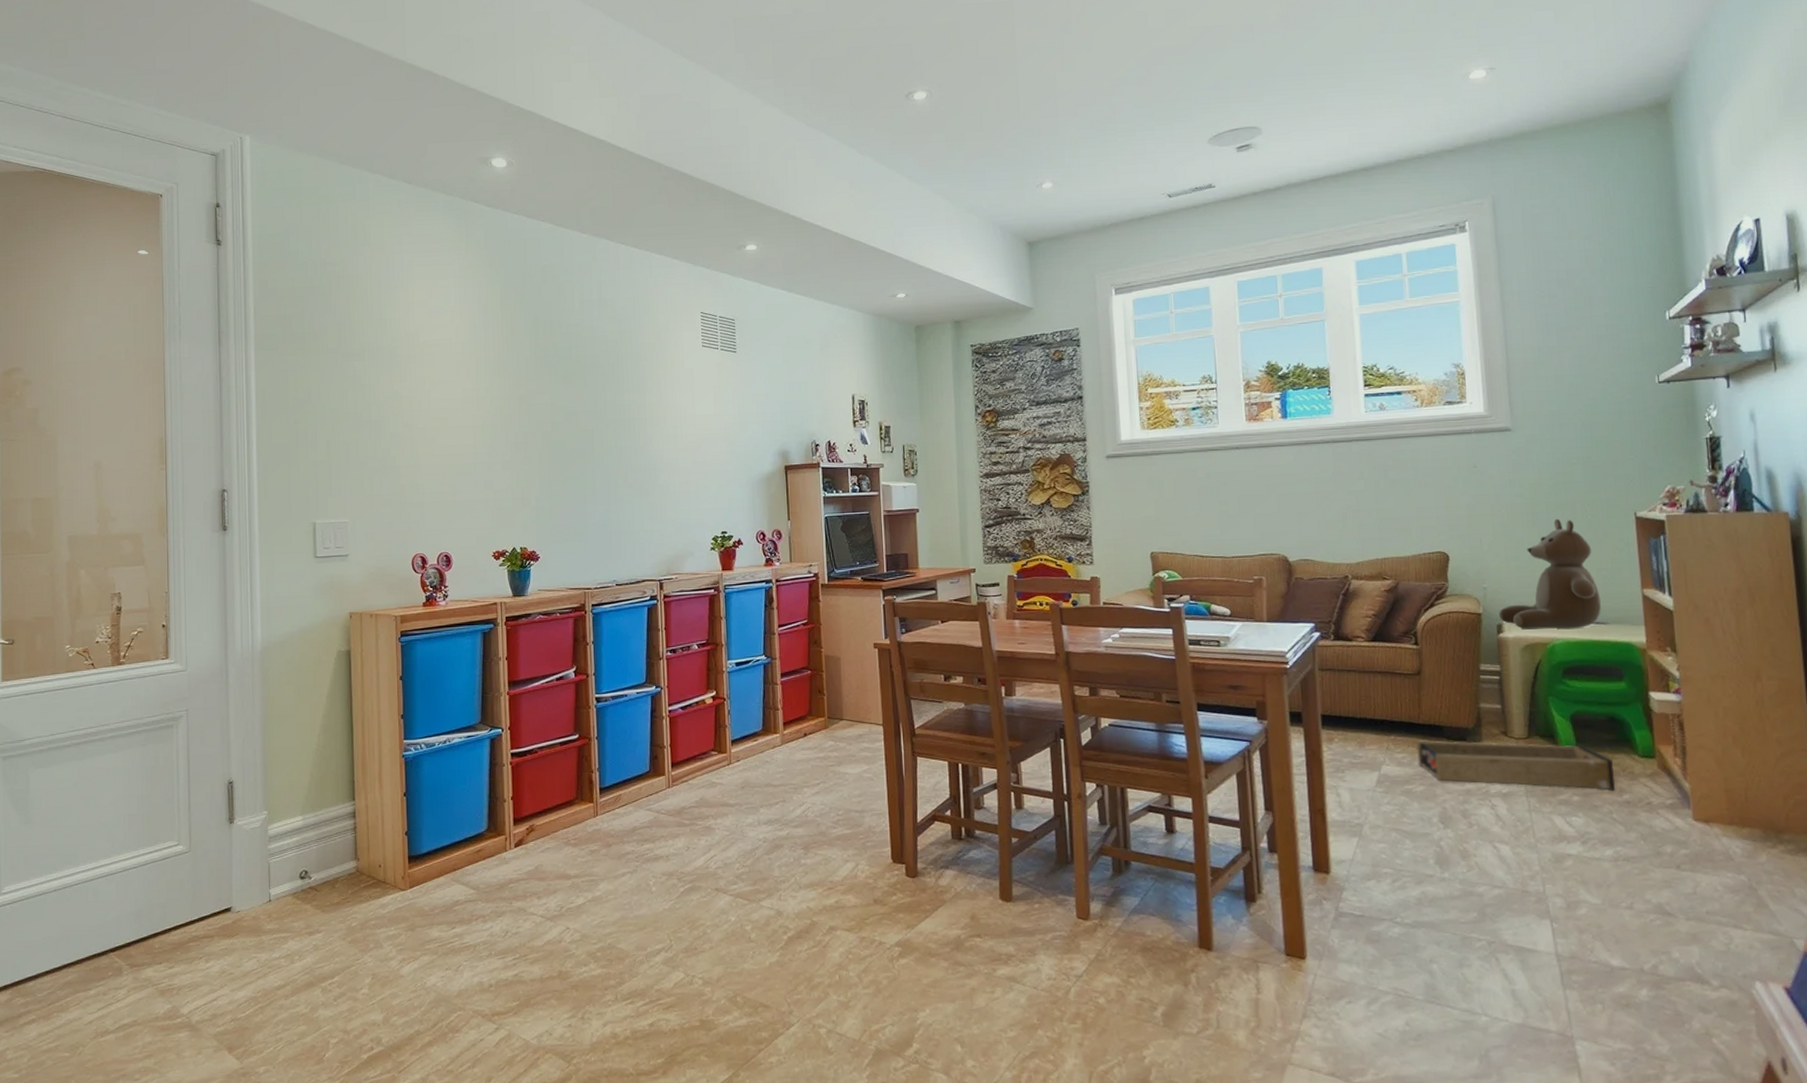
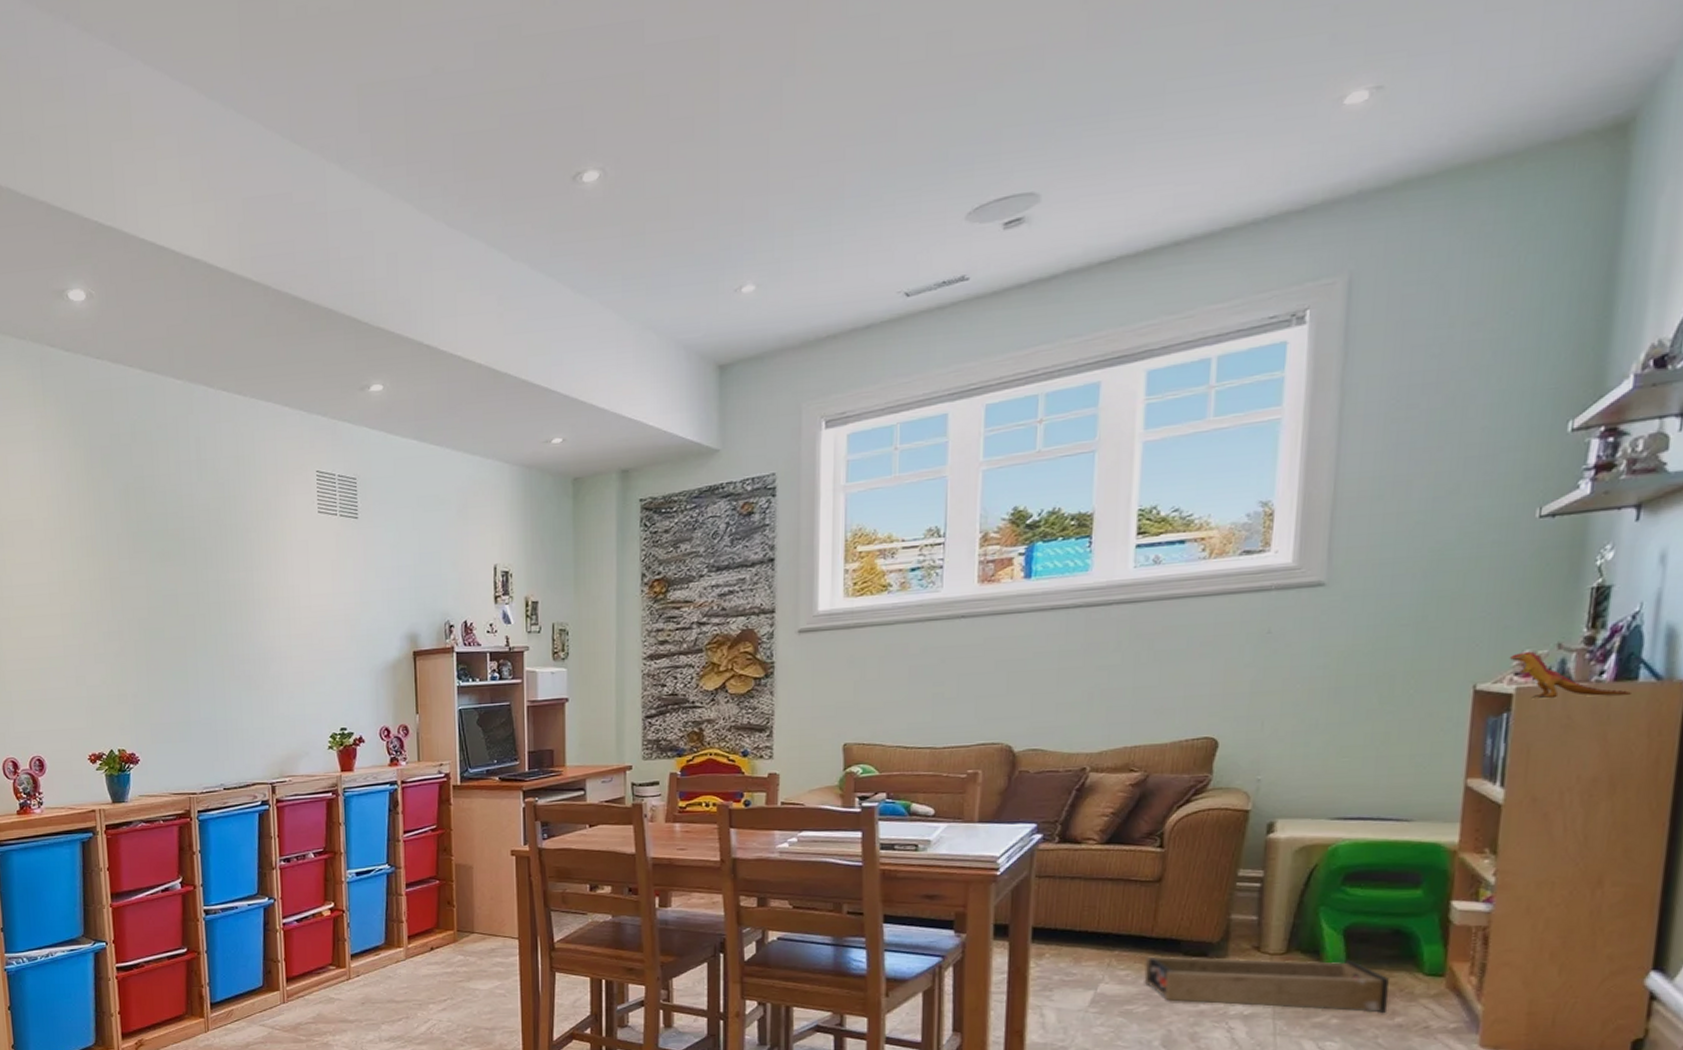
bear: present [1498,518,1602,630] -> none [1271,694,1409,829]
toy dinosaur: none [1656,487,1752,525] -> present [1509,651,1633,699]

